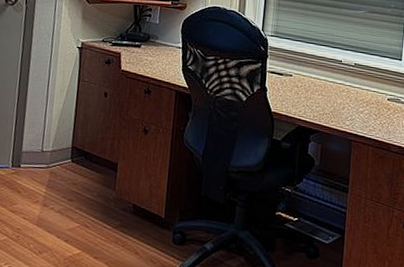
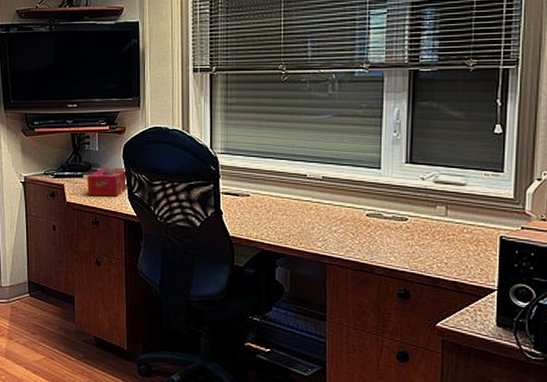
tissue box: none [143,40,184,68] -> present [87,167,129,197]

